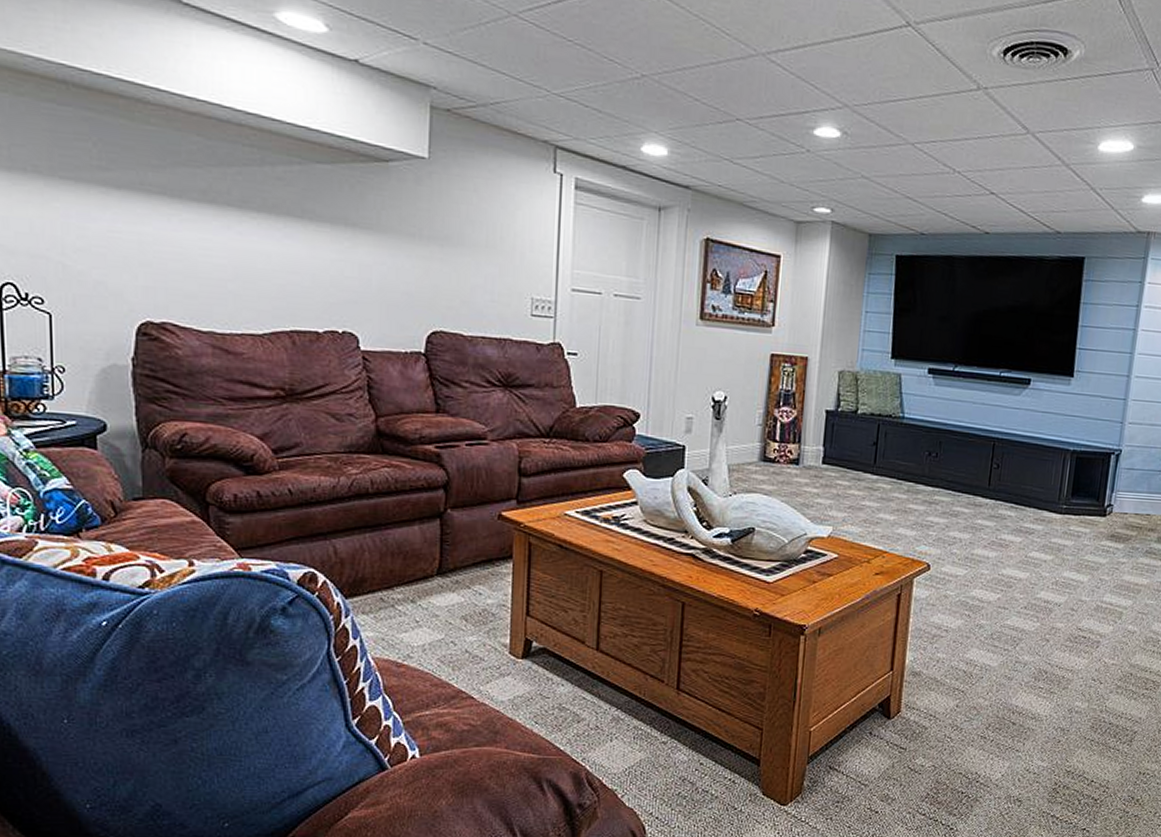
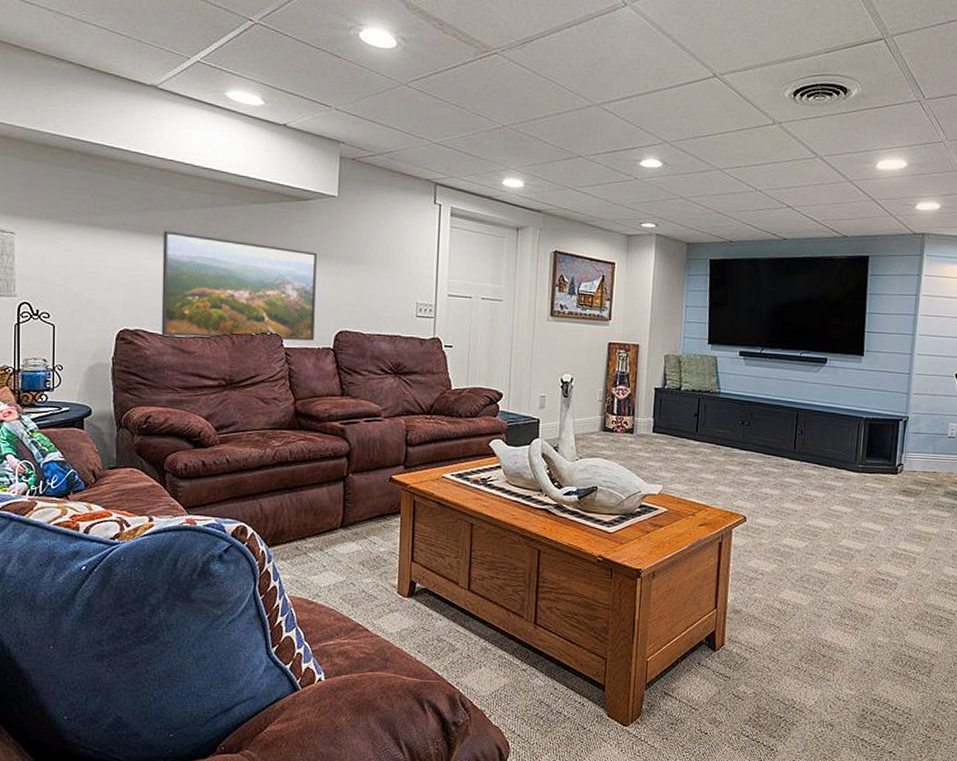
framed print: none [195,193,402,343] -> present [161,230,317,341]

